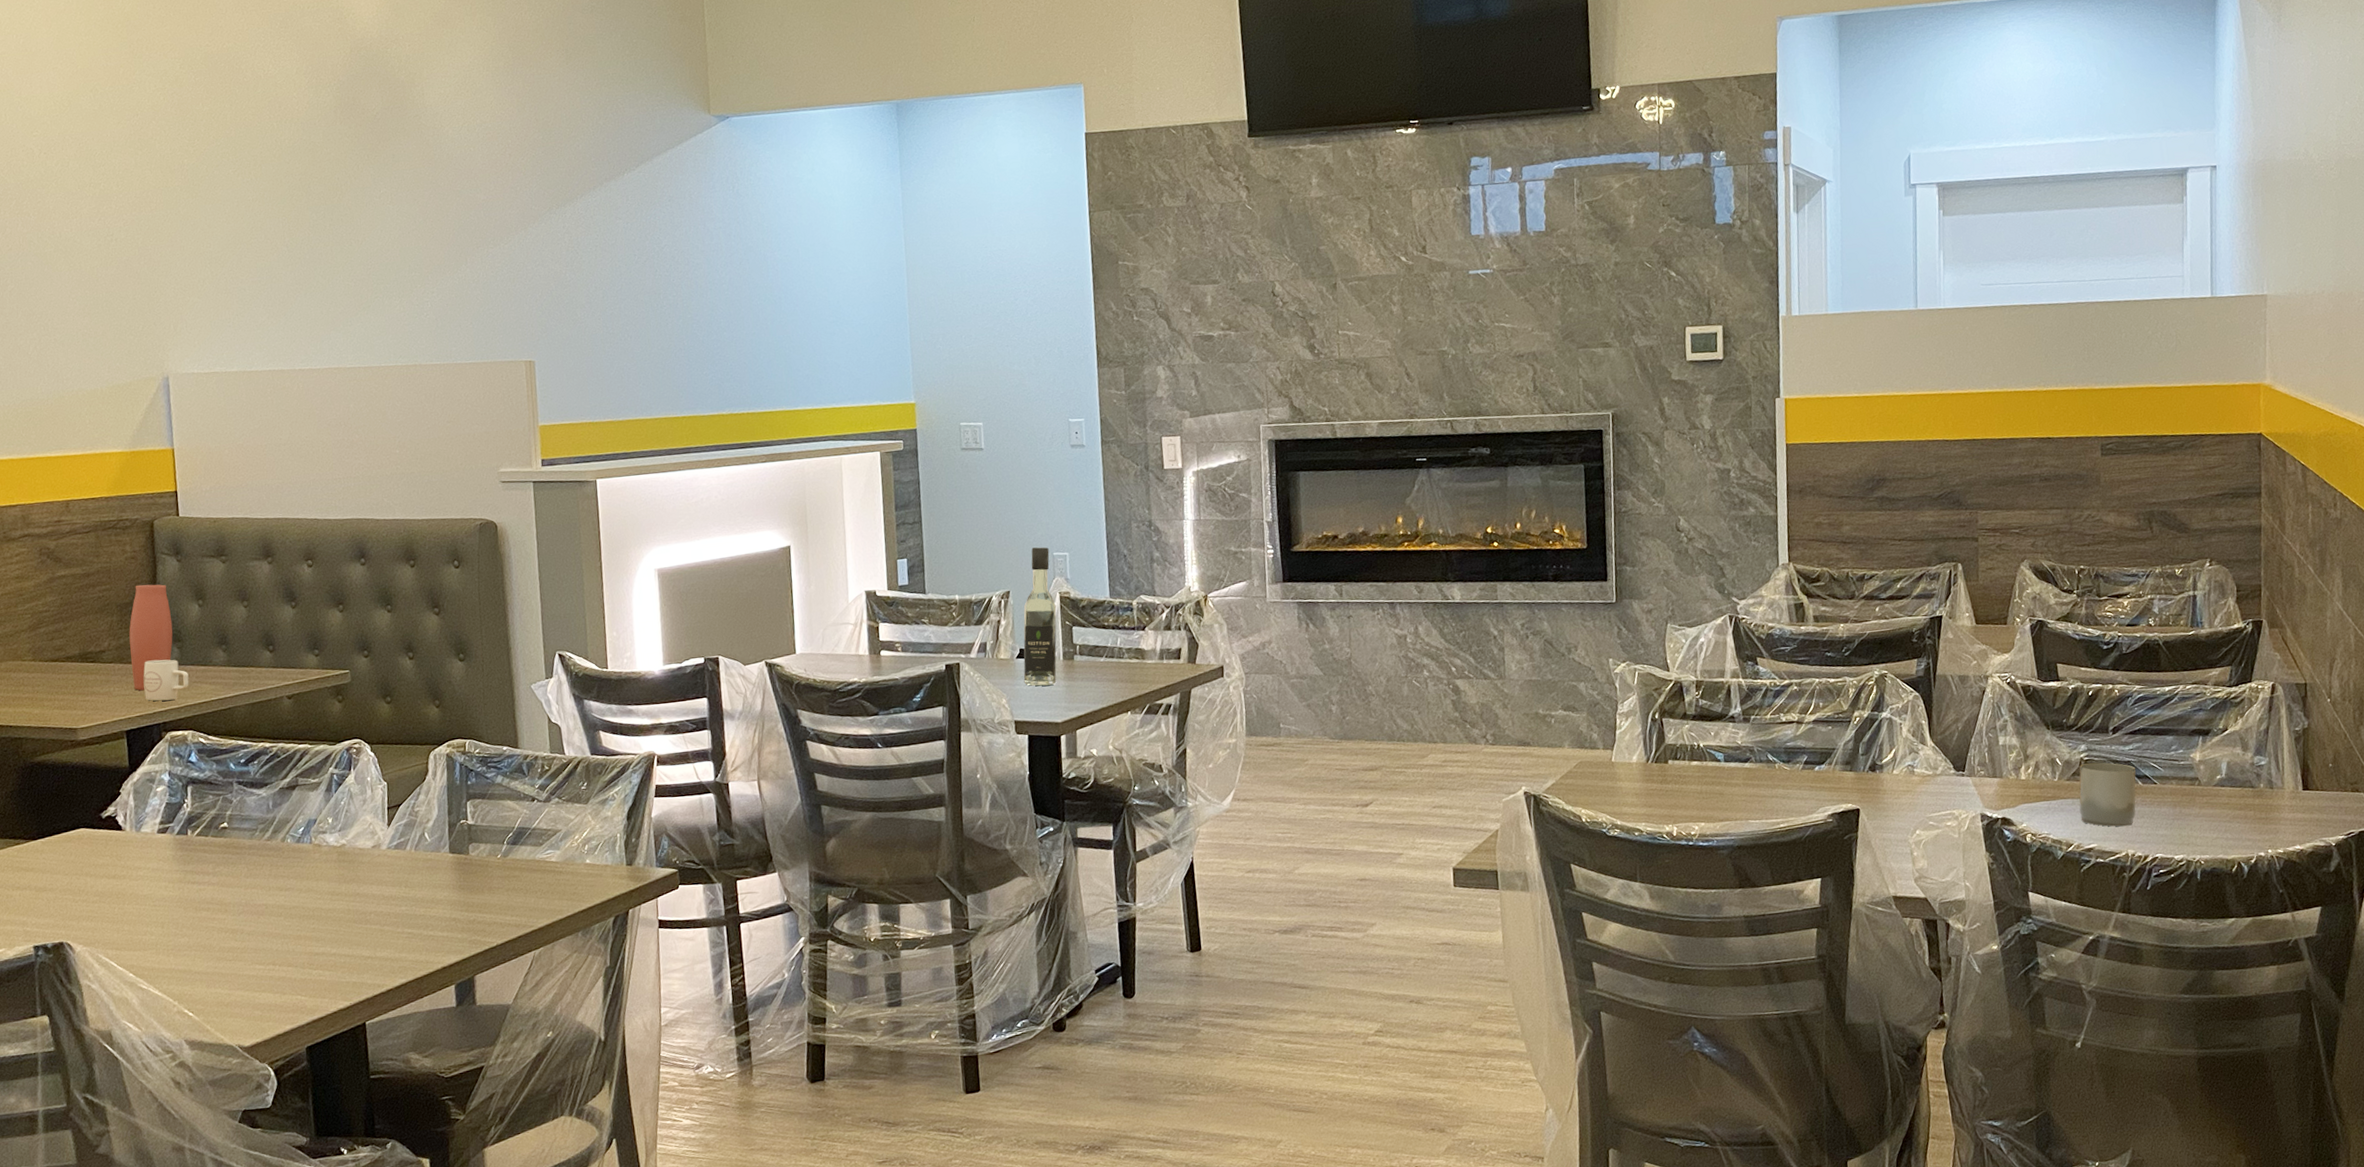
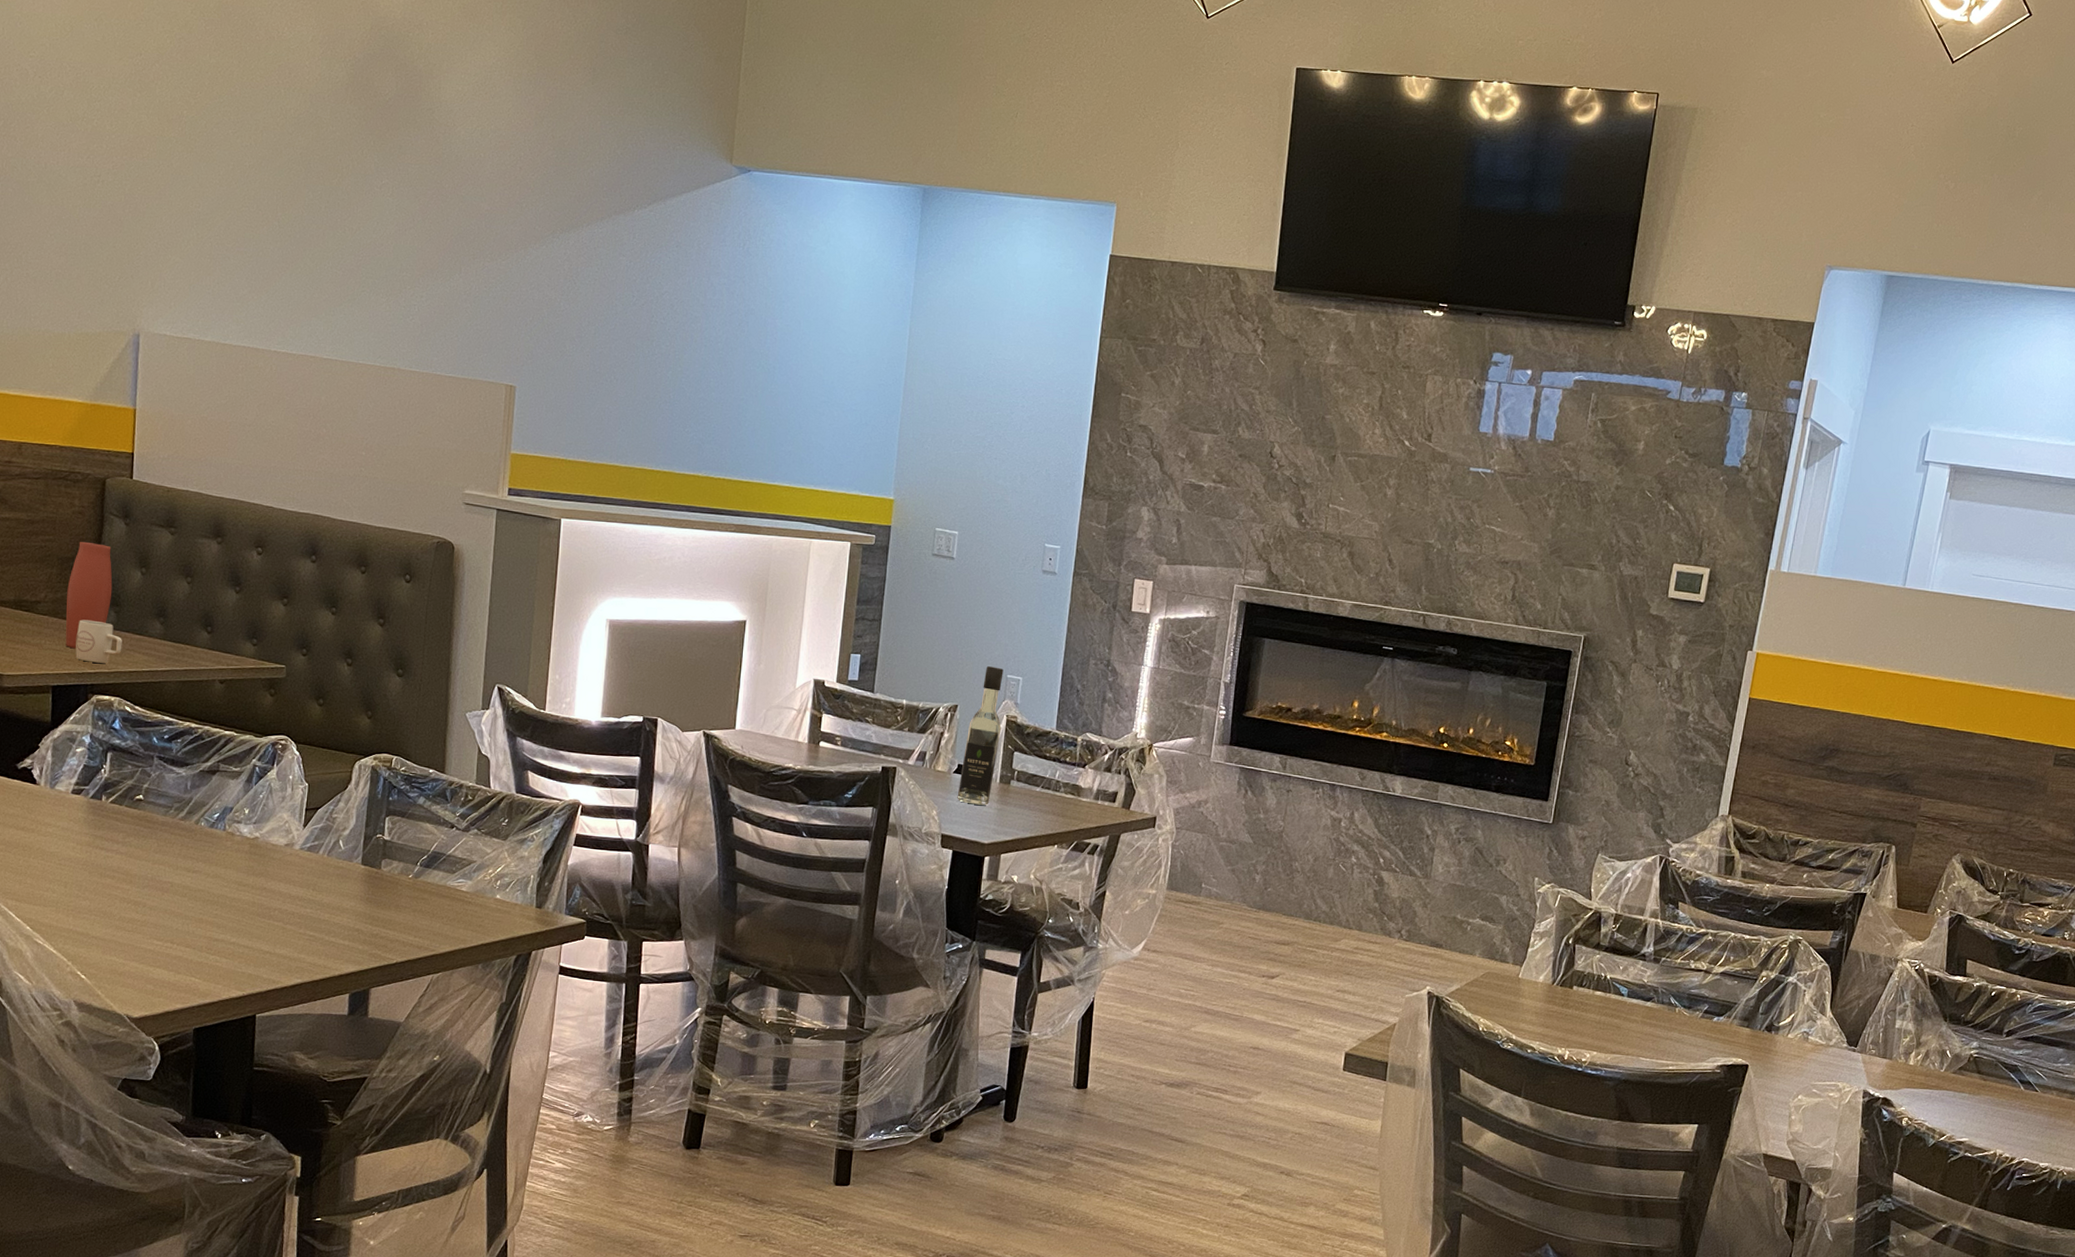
cup: present [2079,762,2136,827] -> none [1958,1060,2021,1127]

